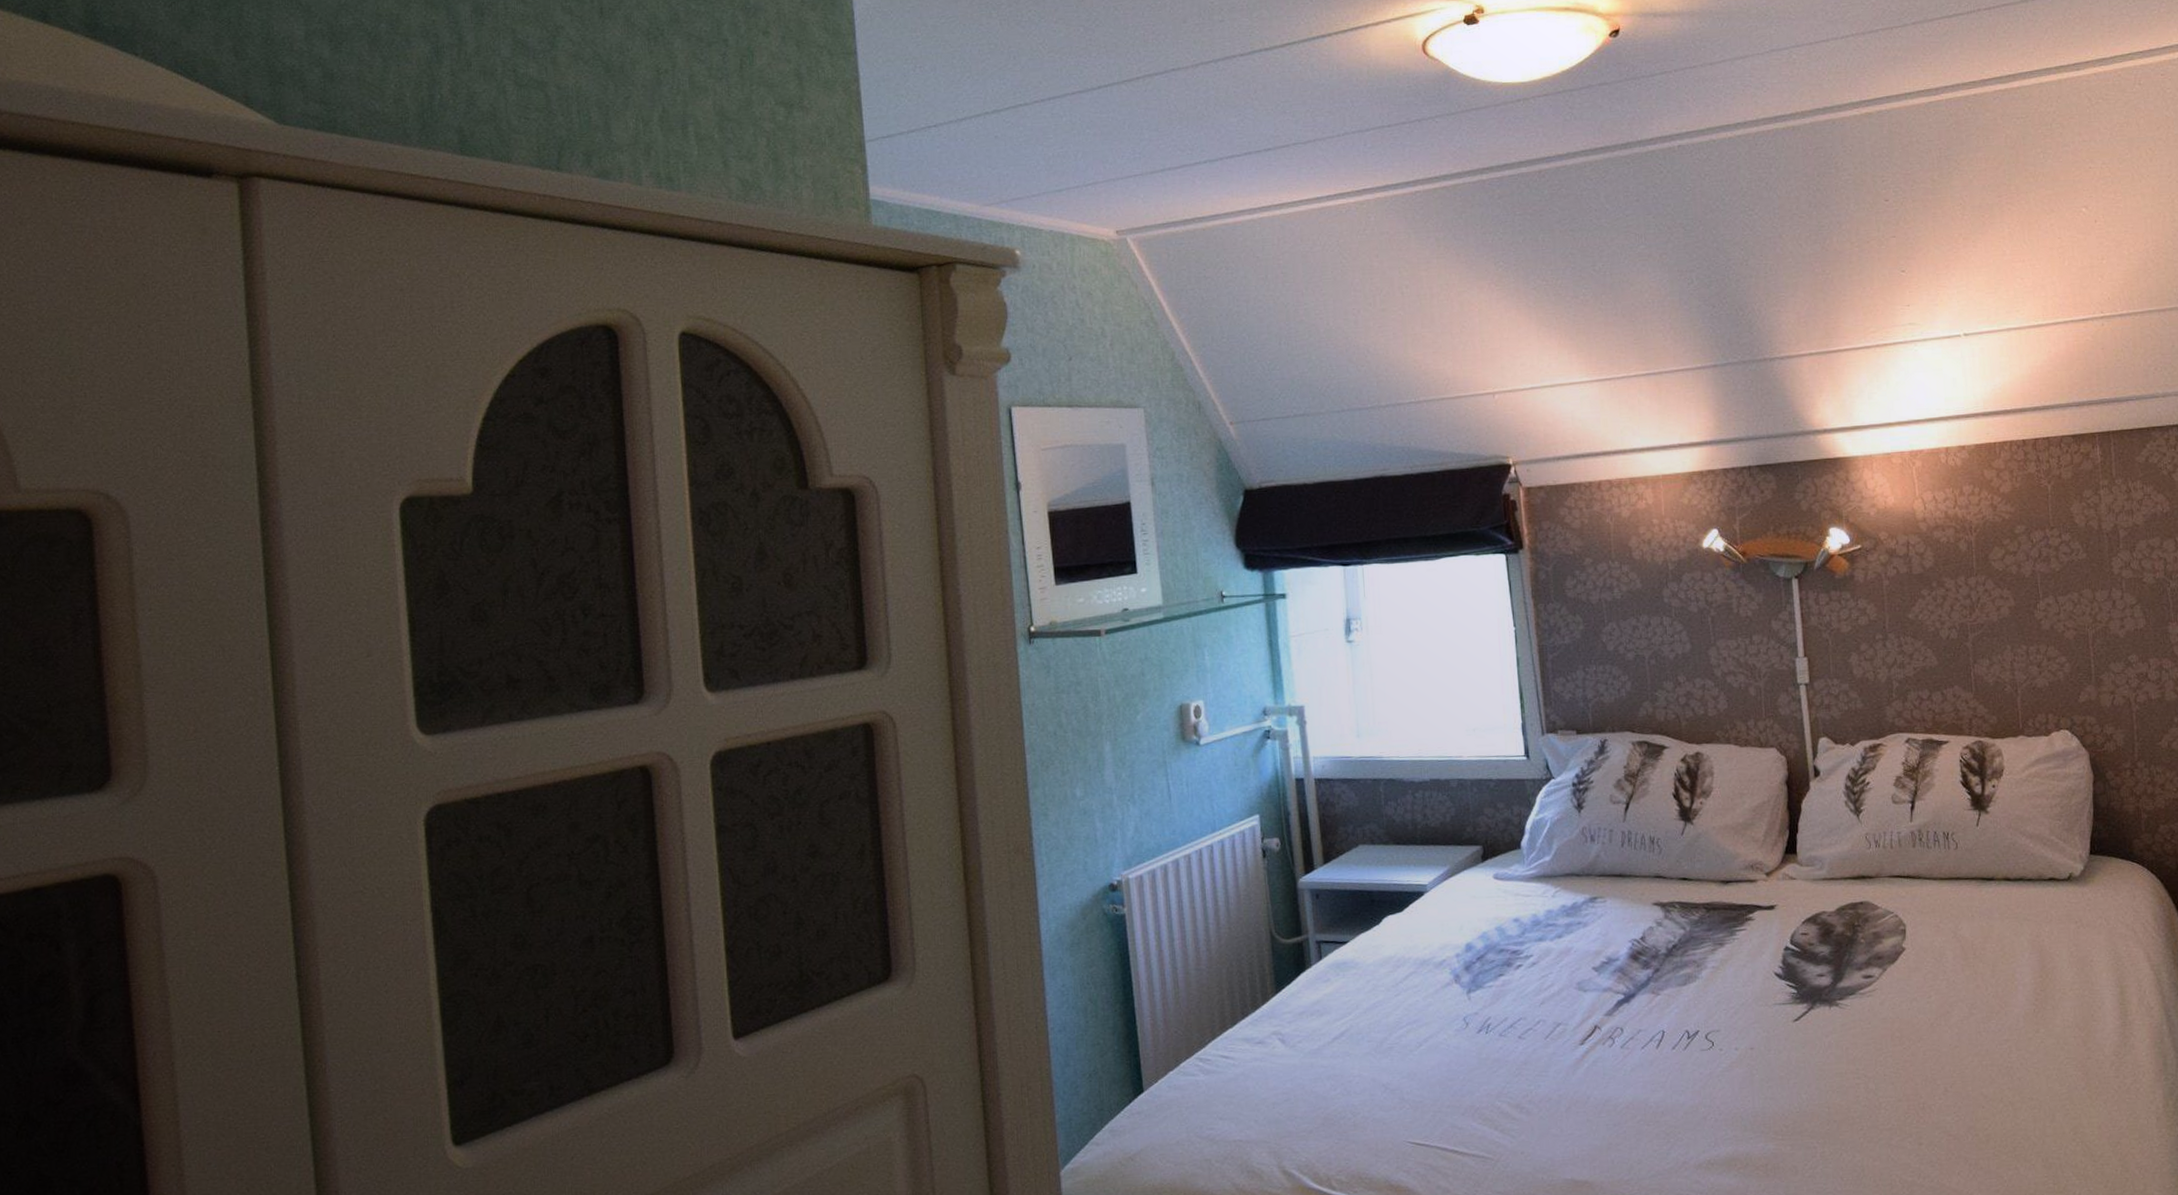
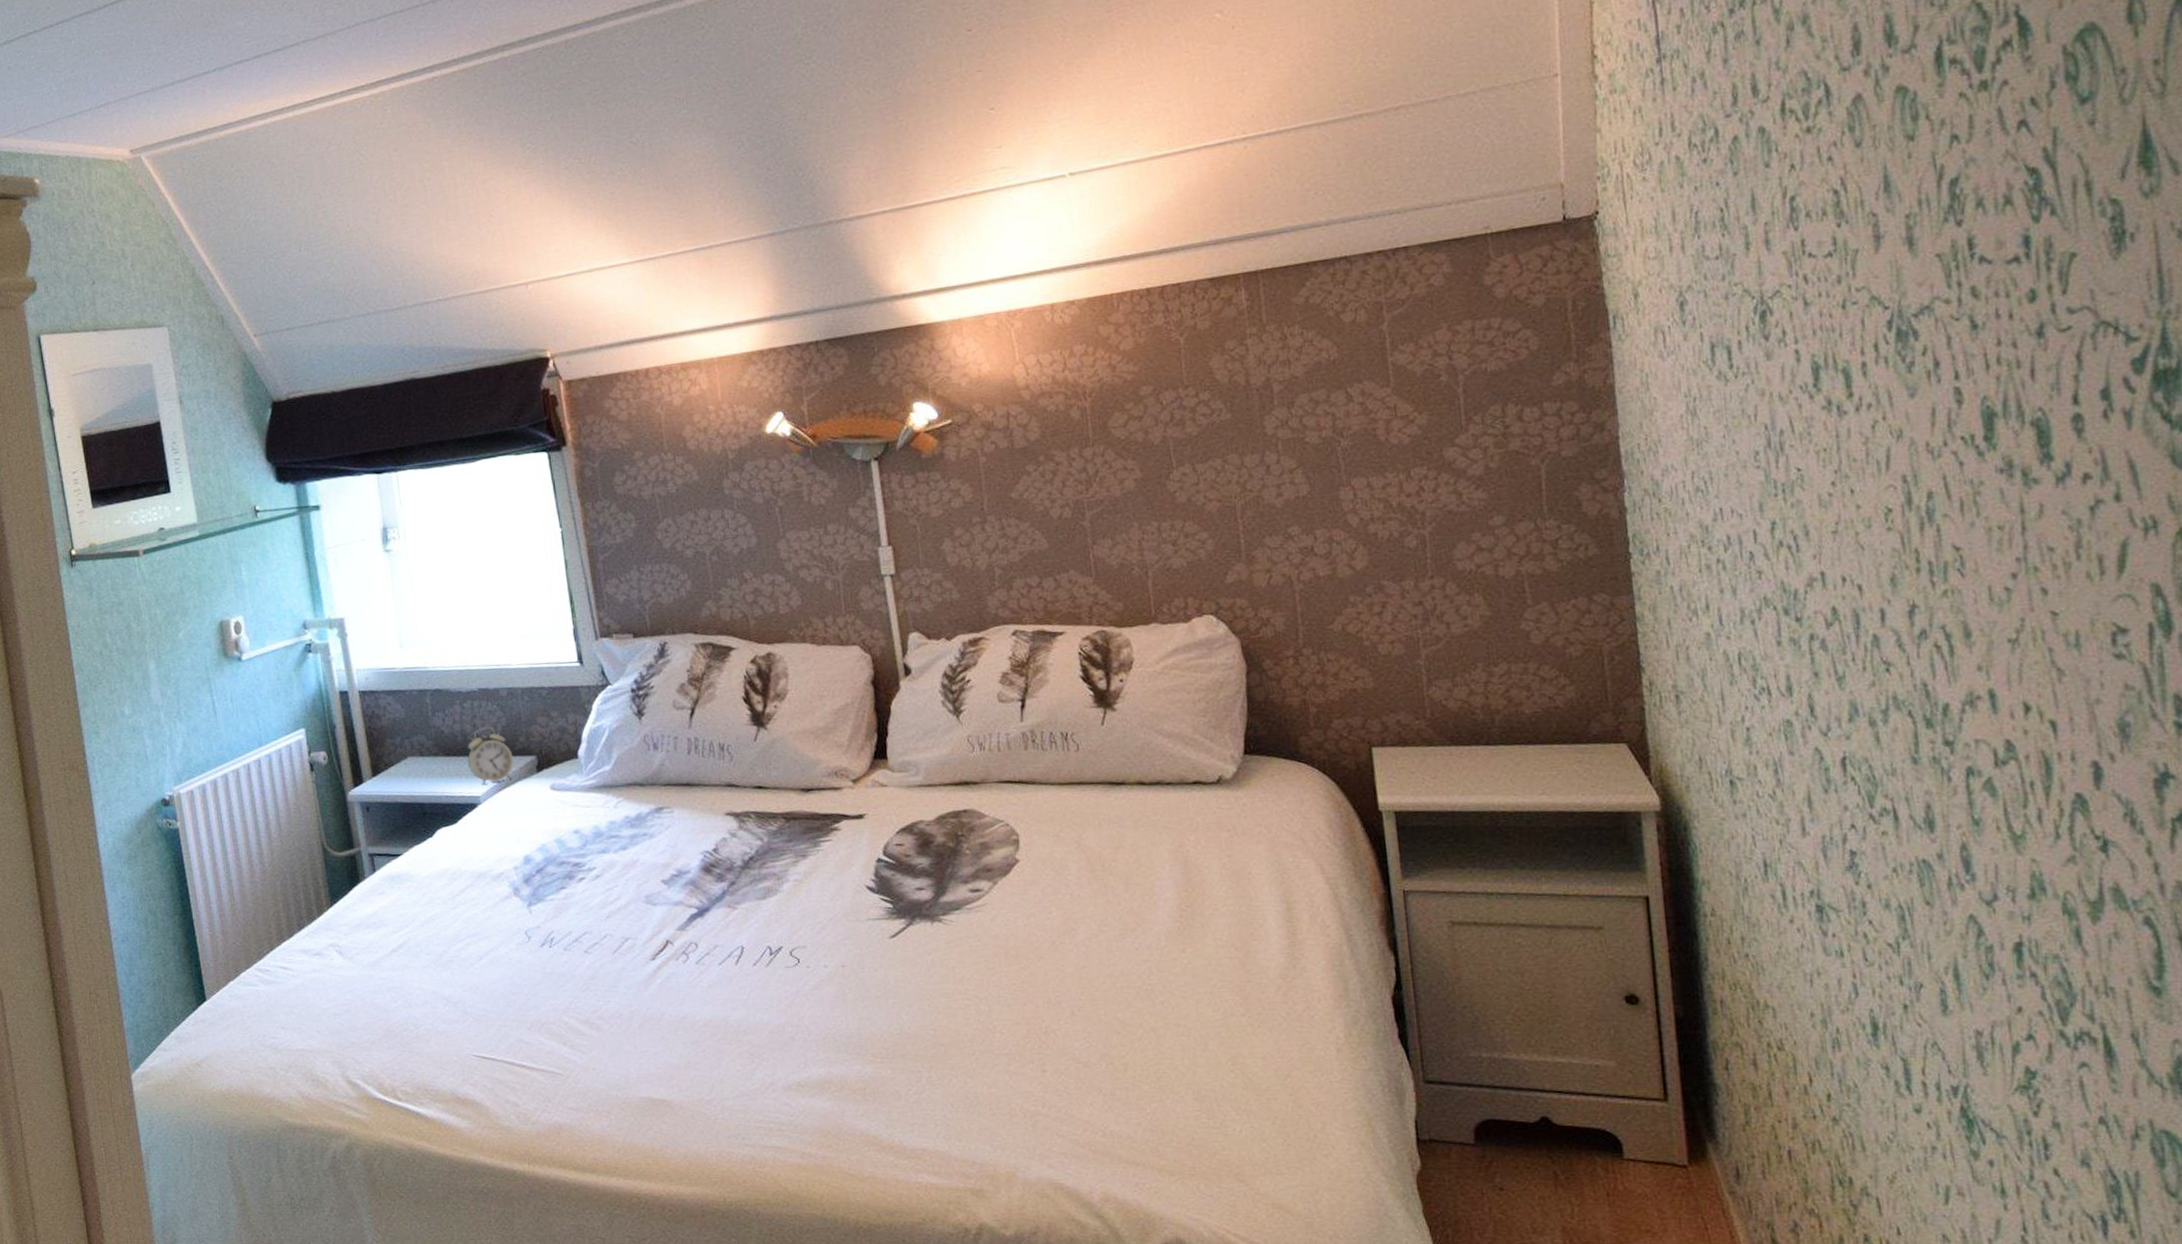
alarm clock: none [1417,816,1461,874] -> present [467,727,514,786]

